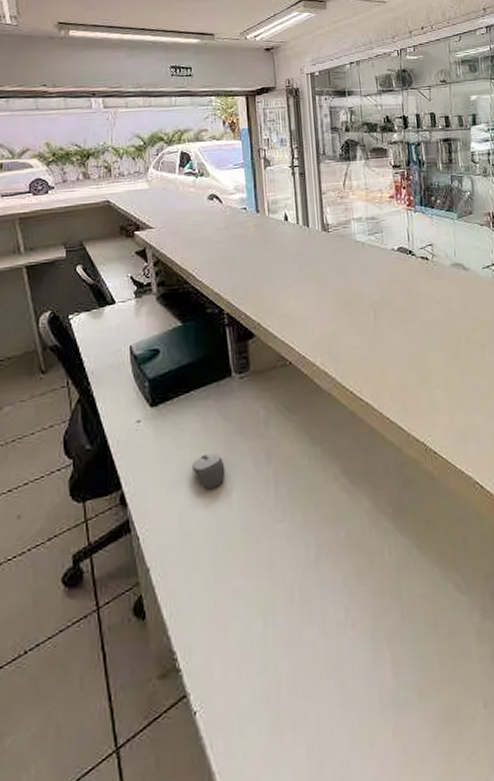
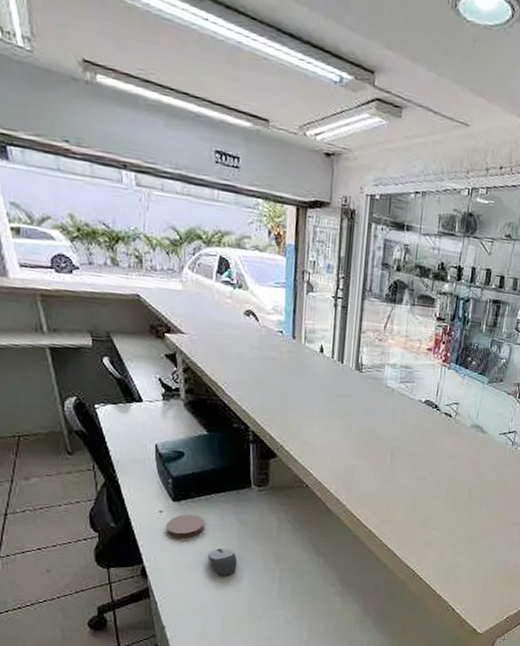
coaster: none [144,418,187,451] -> present [165,514,206,539]

